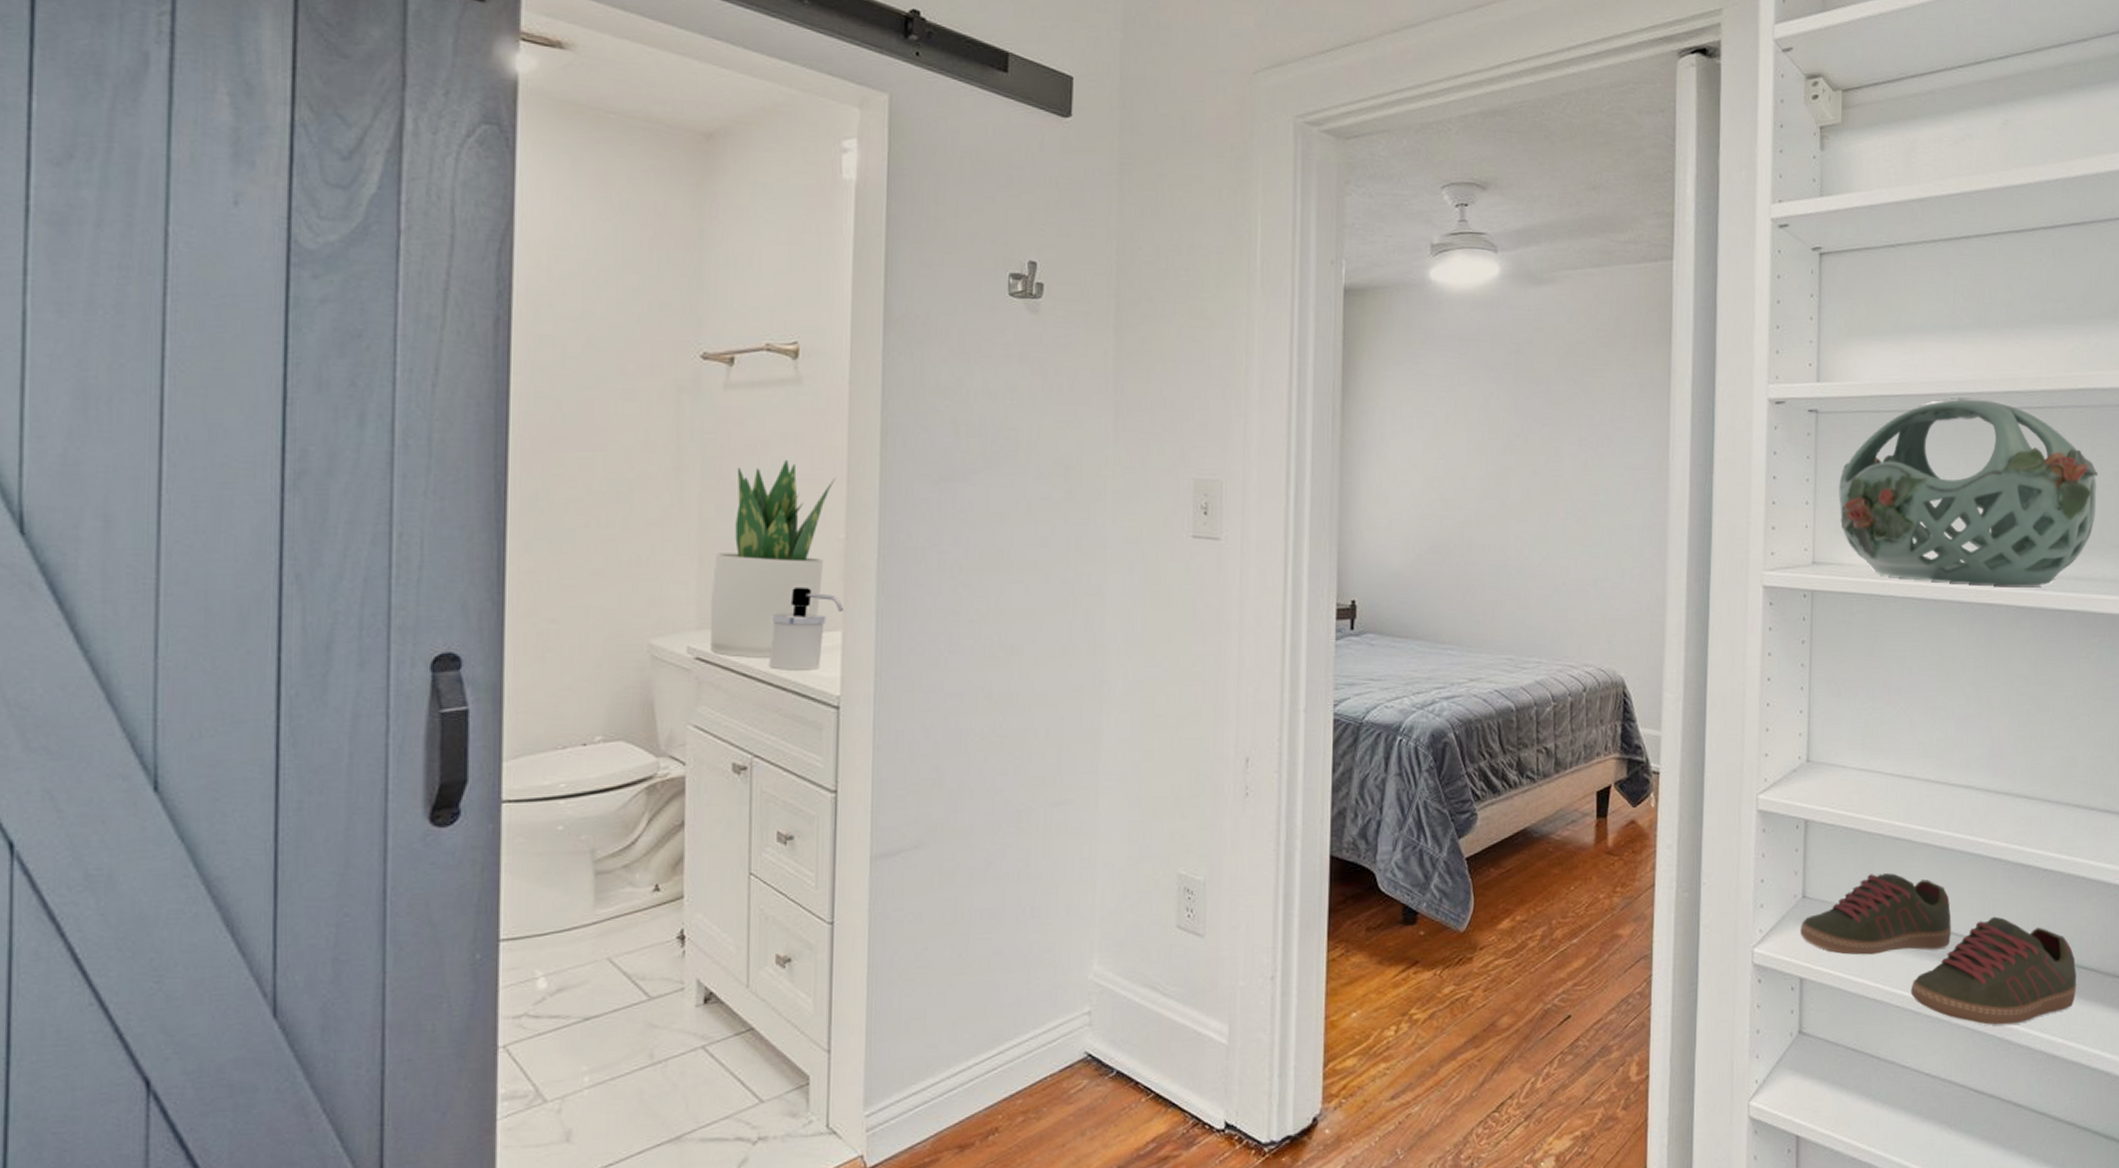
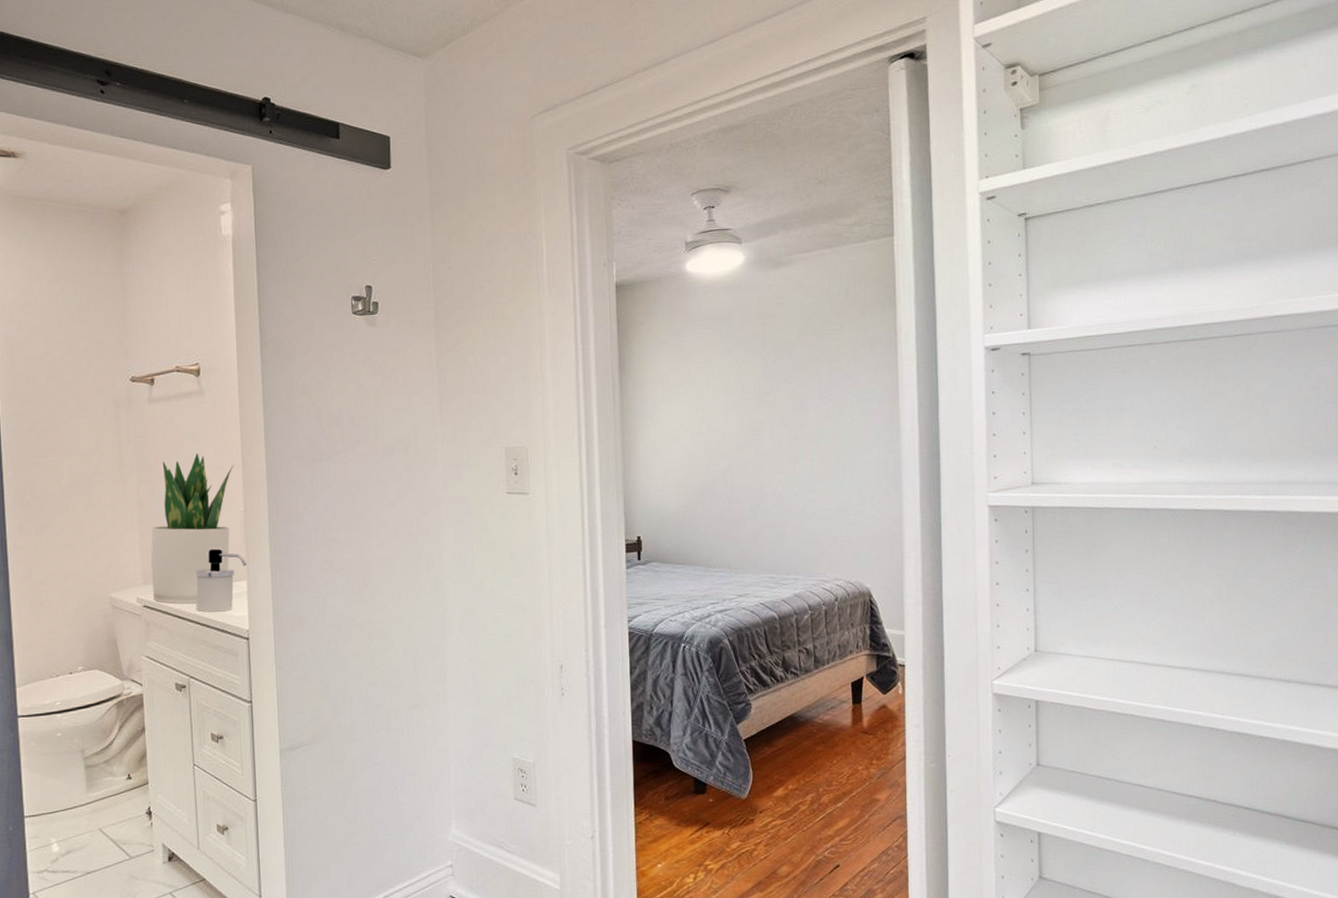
shoe: present [1800,873,2077,1025] -> none [1036,743,1295,870]
decorative basket: present [1839,399,2099,586] -> none [1053,332,1297,493]

